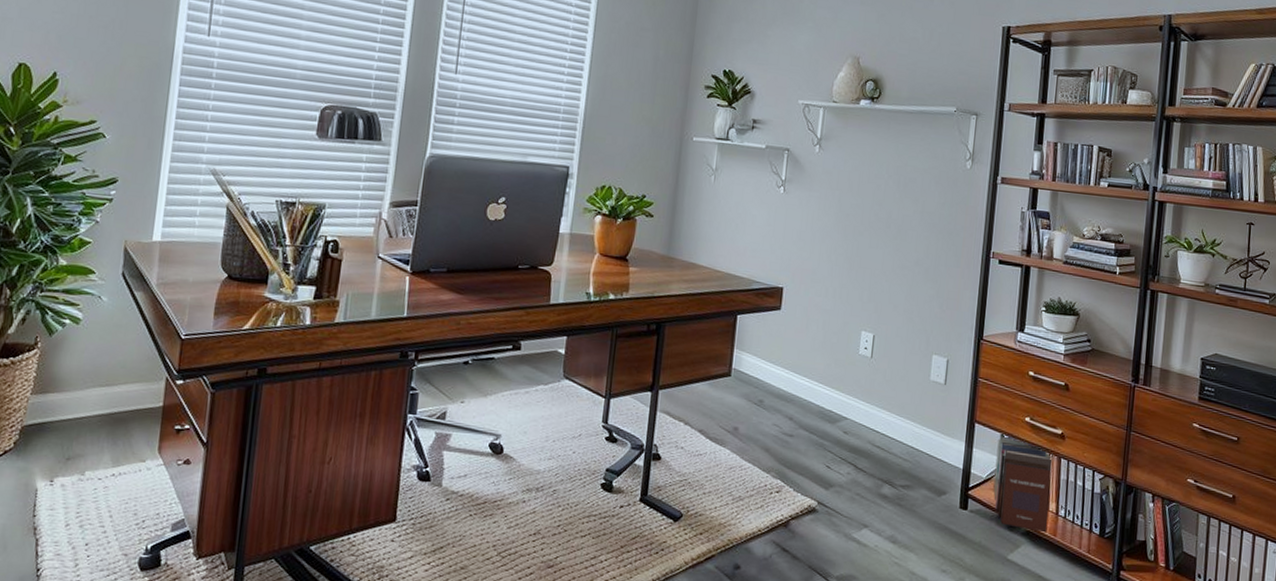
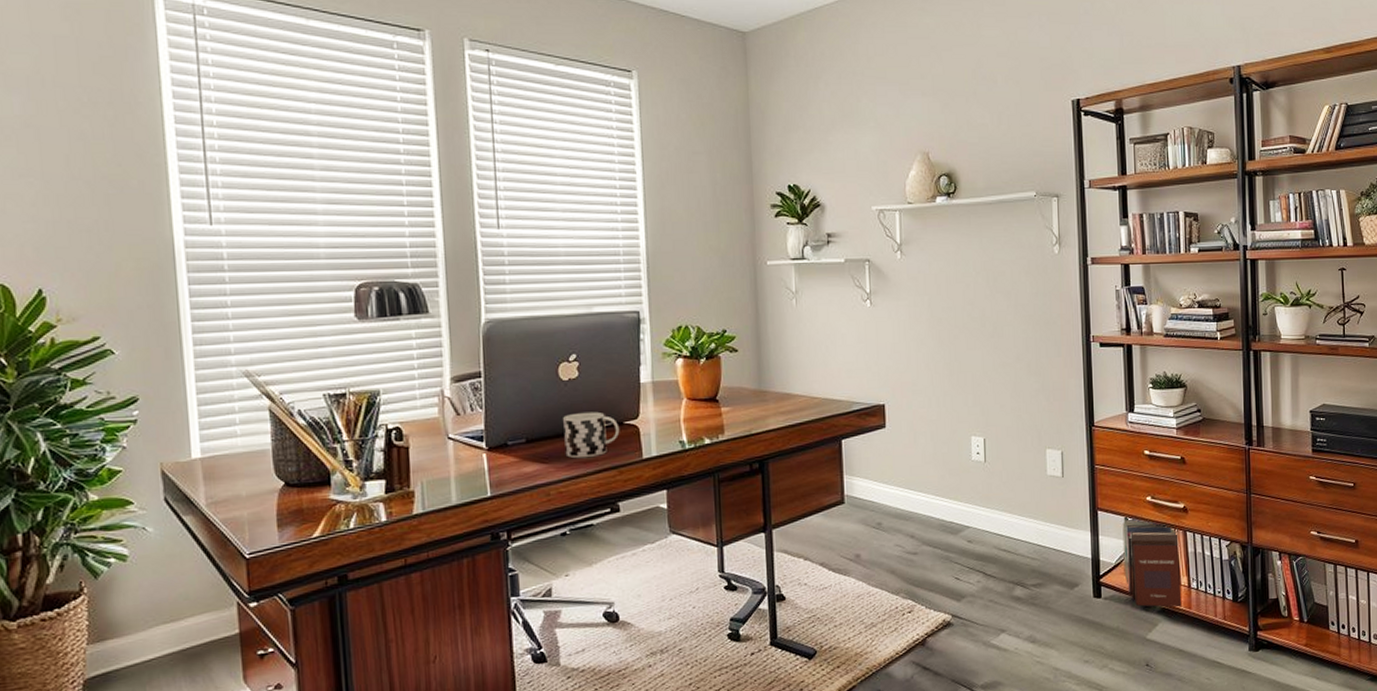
cup: none [480,251,534,296] -> present [562,411,620,459]

